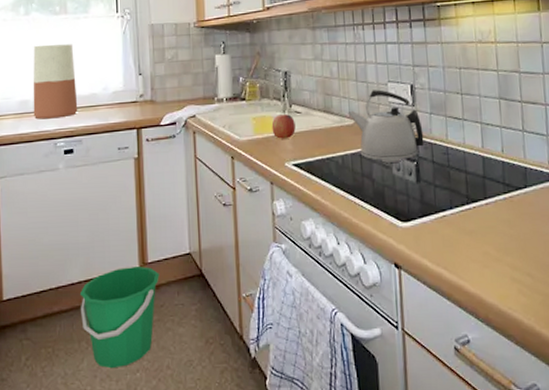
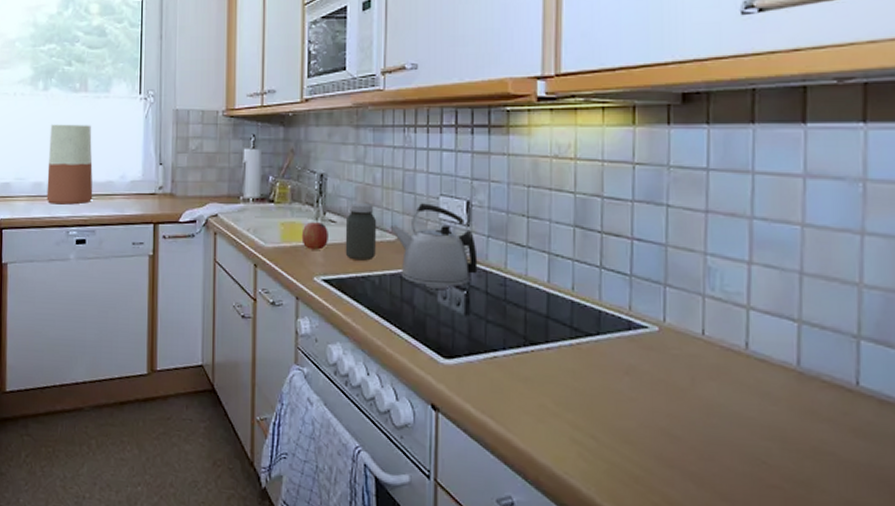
bucket: present [79,265,159,369] -> none [83,372,168,479]
jar: none [309,94,337,145] -> present [345,203,377,261]

